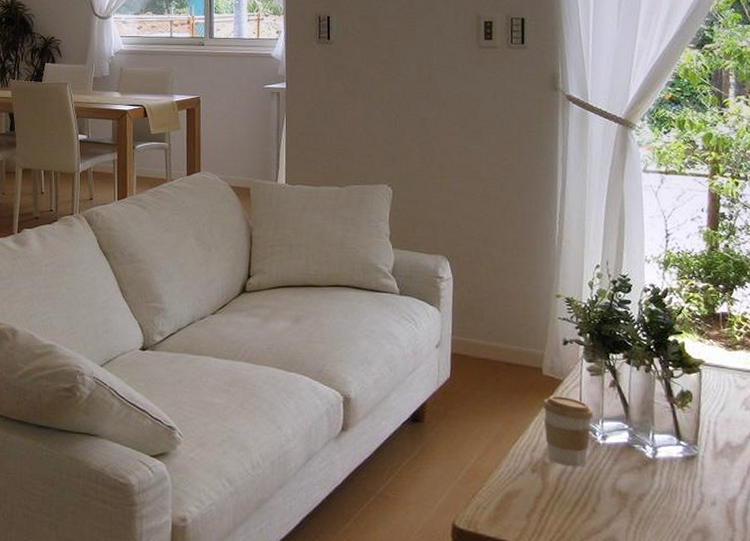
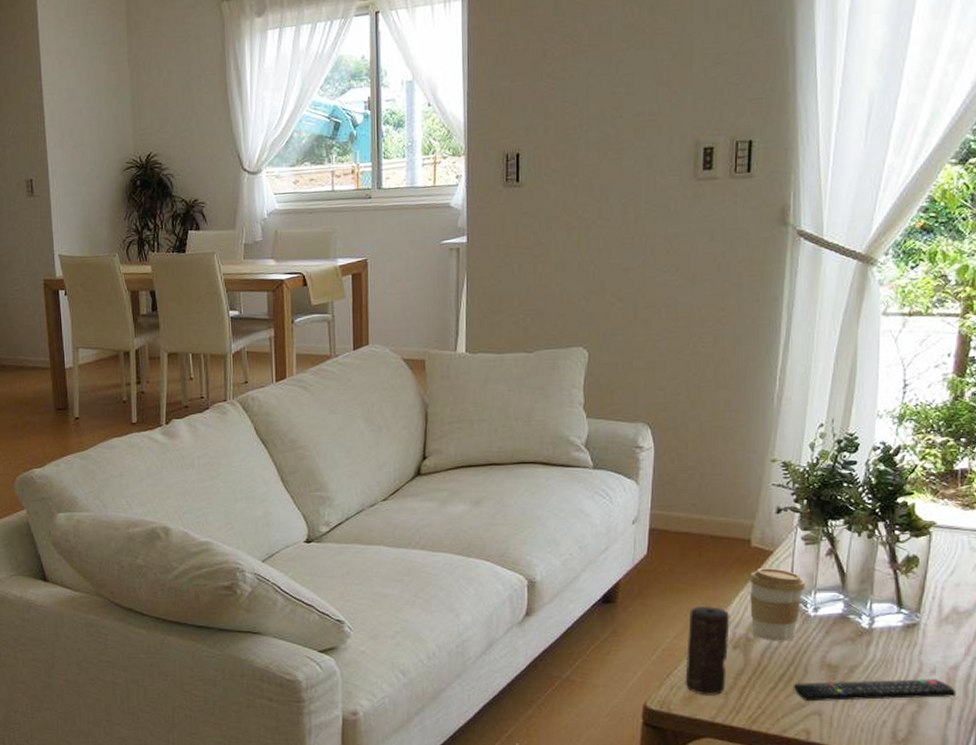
candle: none [489,429,528,517] -> present [685,605,730,696]
remote control: none [588,508,737,529] -> present [793,679,957,702]

